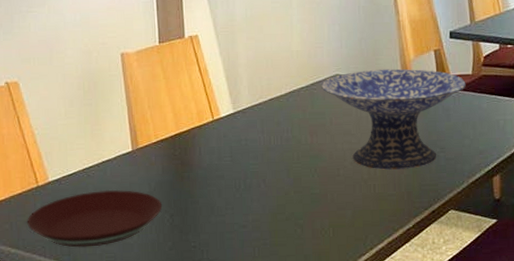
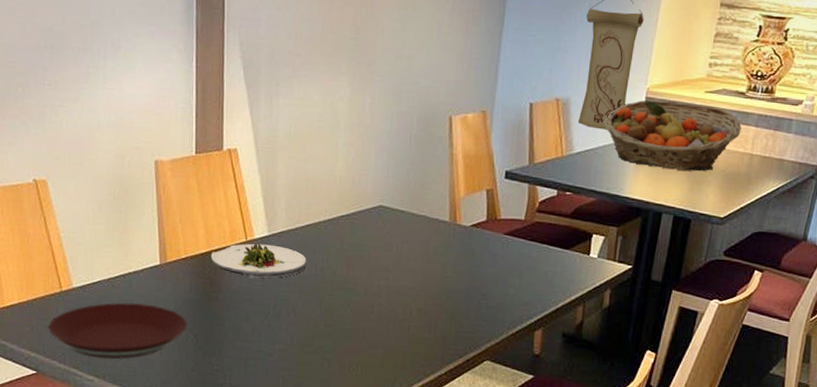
salad plate: none [180,120,273,155] -> present [210,242,307,278]
decorative bowl: present [321,69,466,170] -> none [363,204,517,314]

